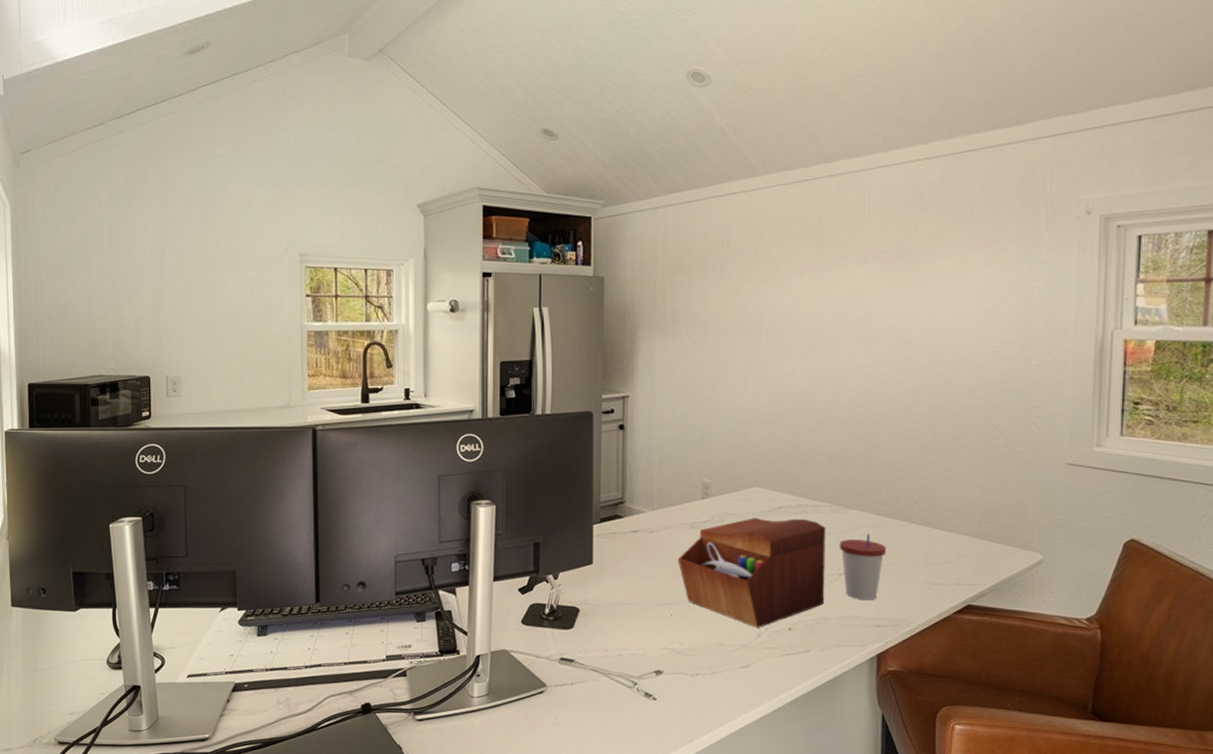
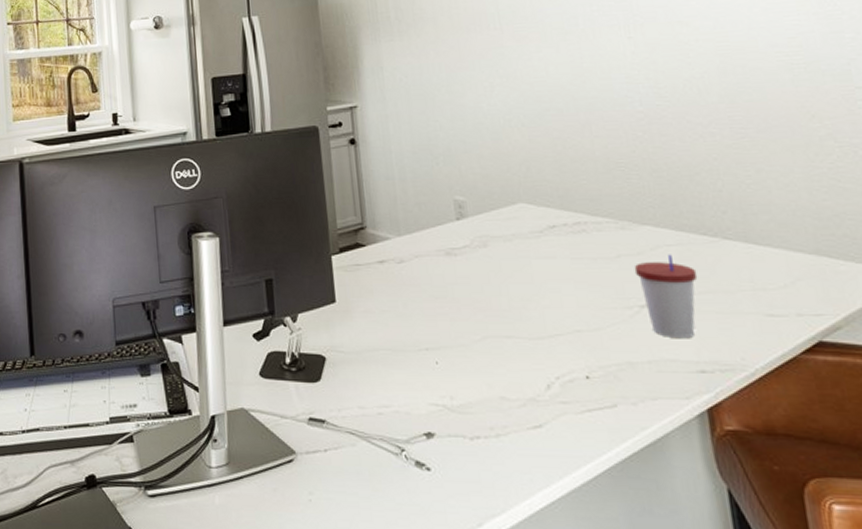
sewing box: present [677,518,826,628] -> none [436,239,627,376]

